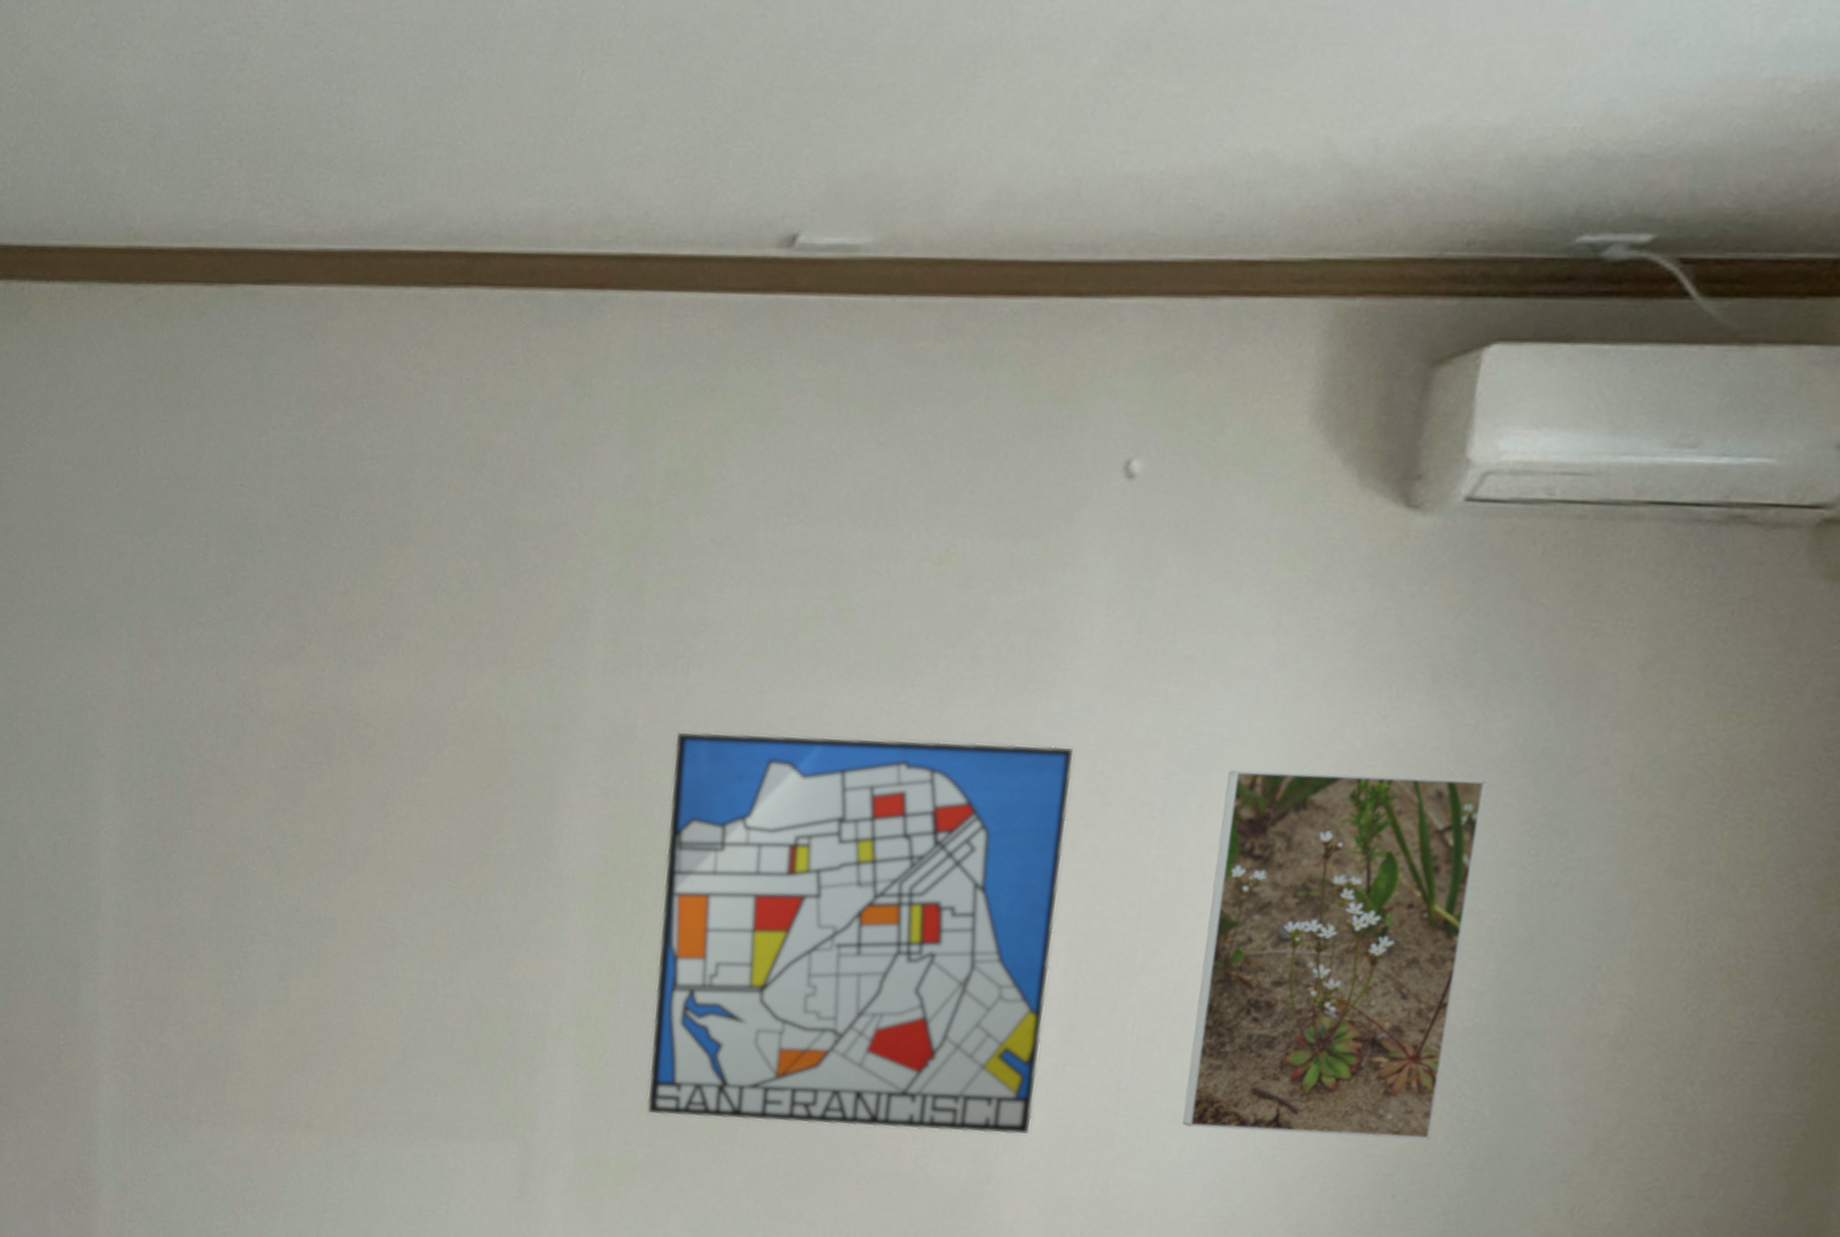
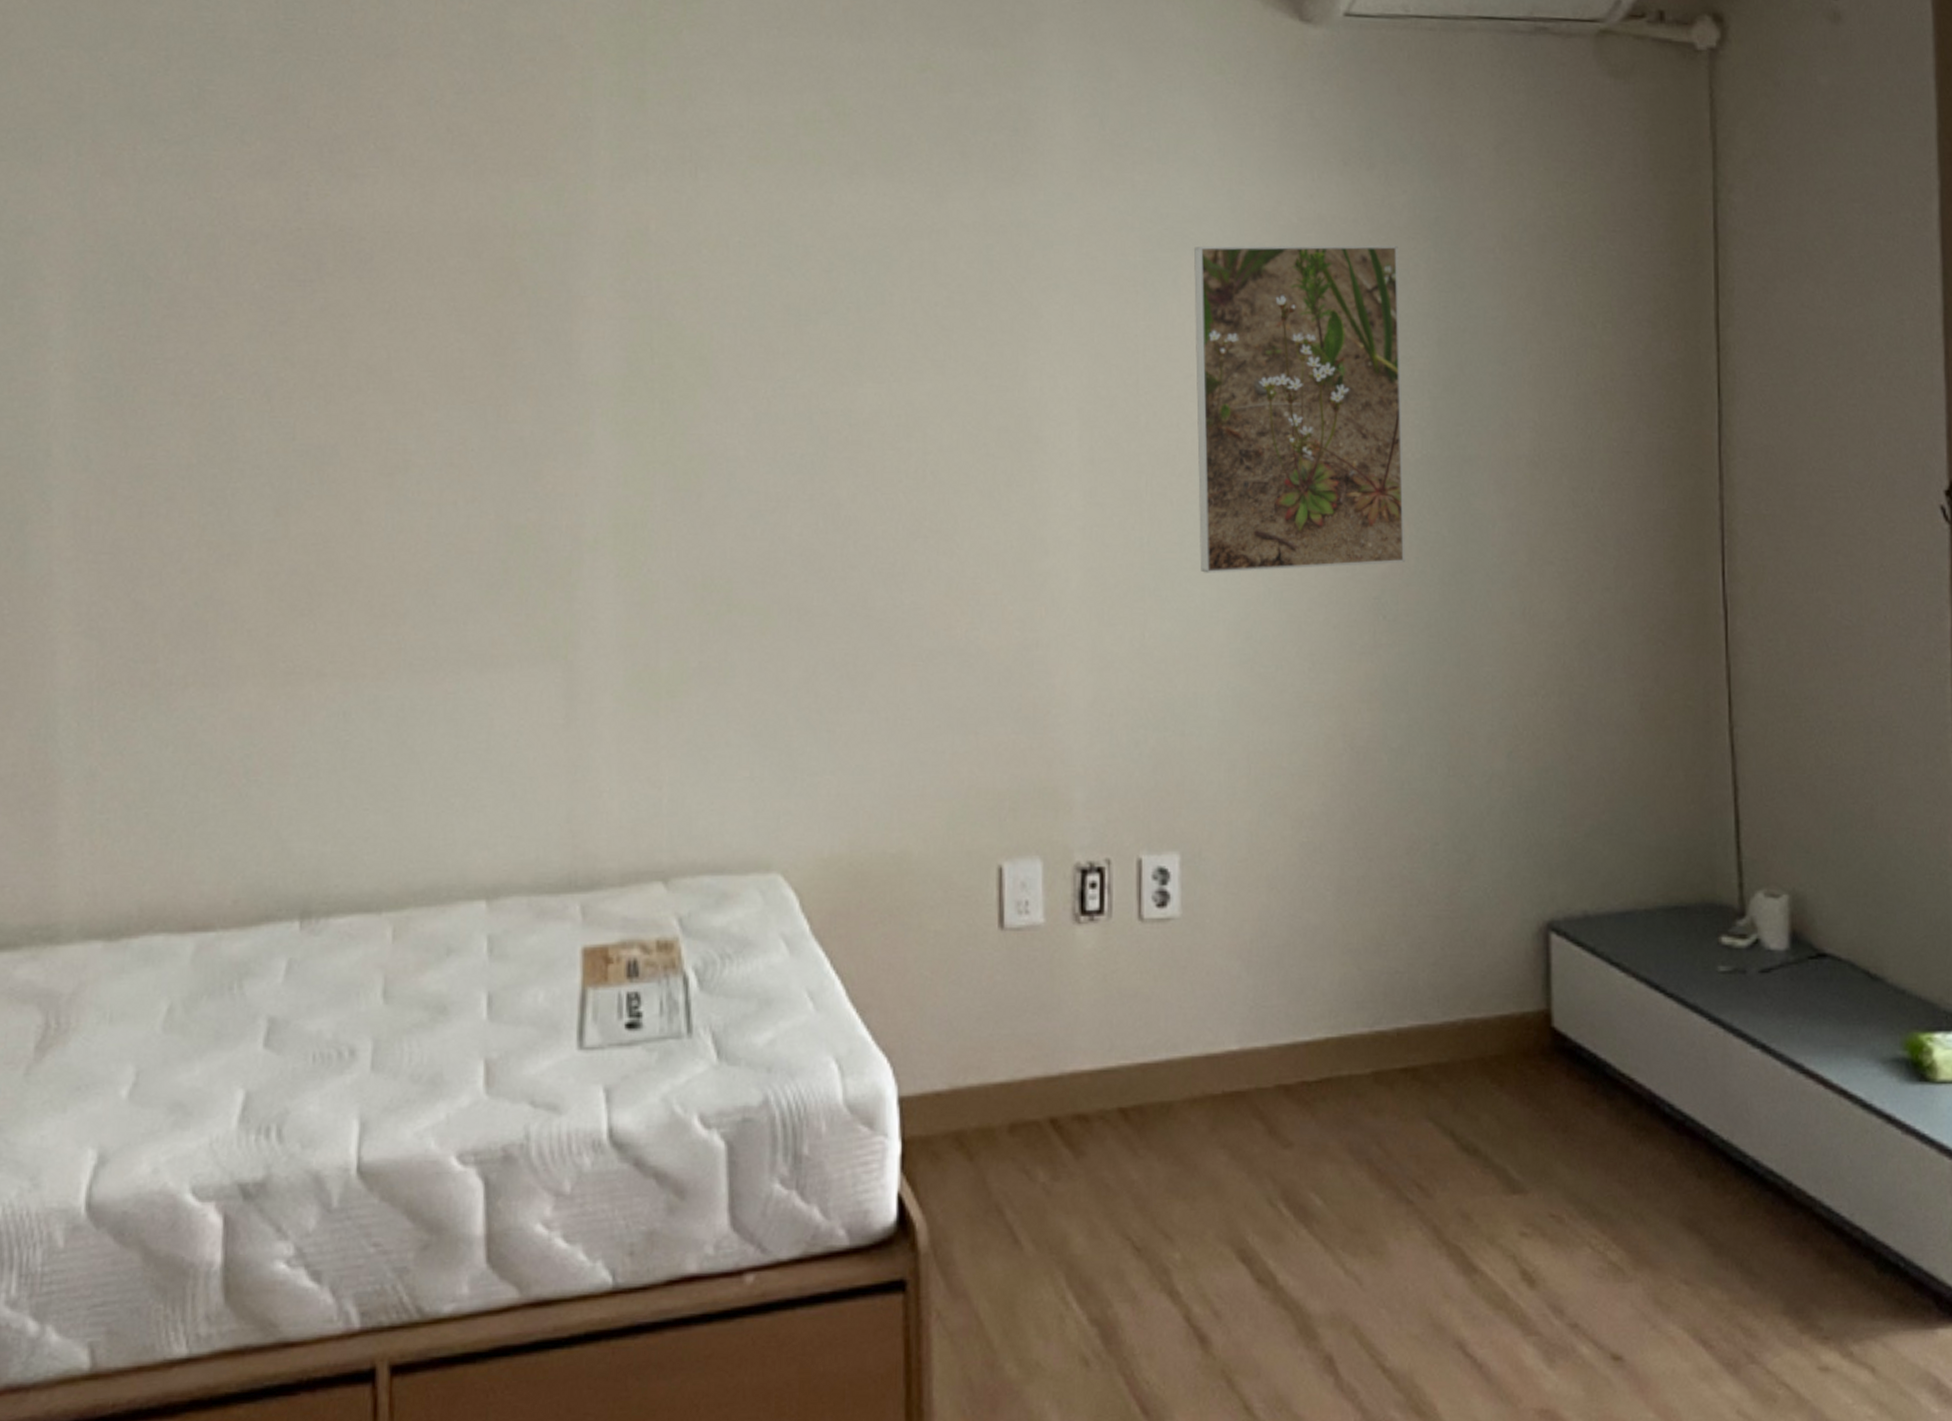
wall art: present [647,731,1073,1135] -> none [690,232,1068,618]

